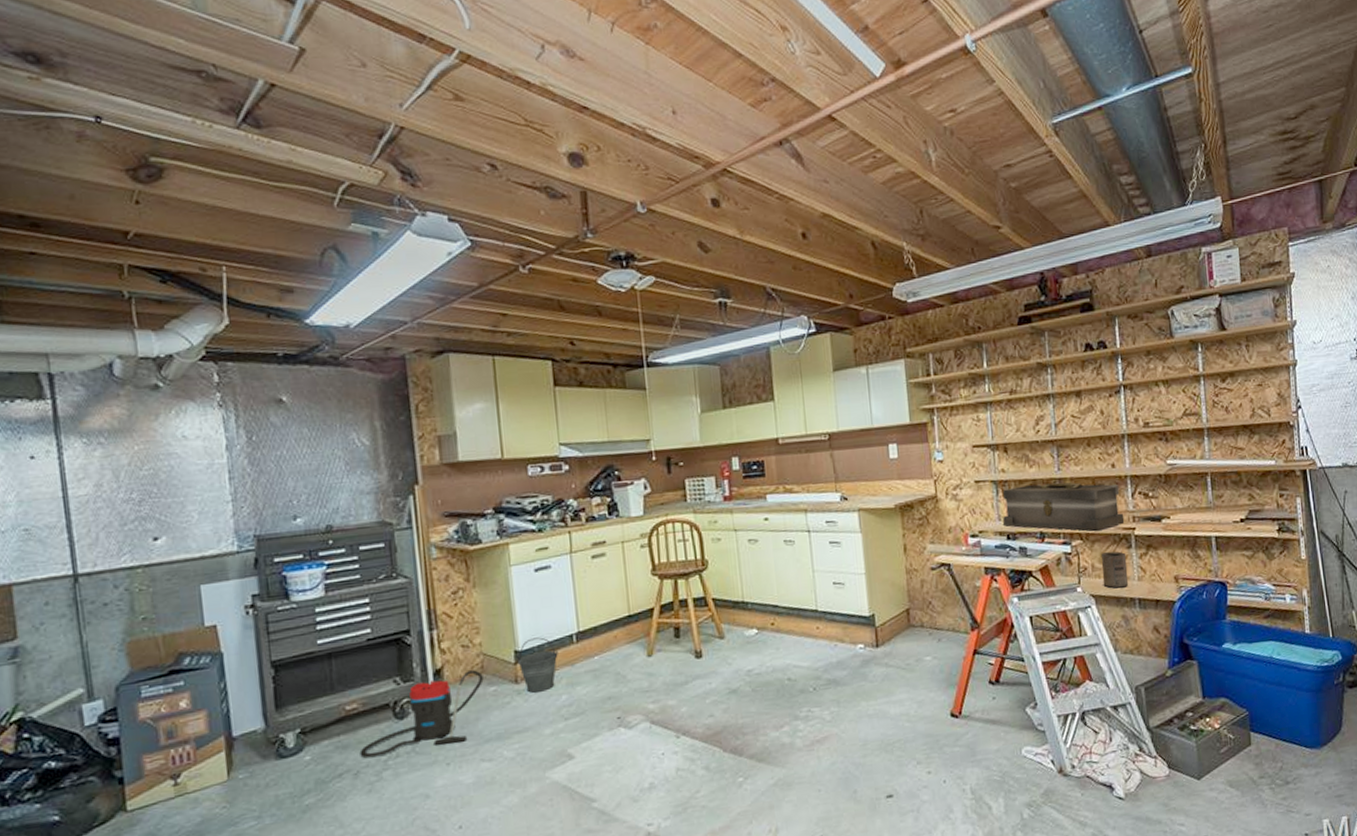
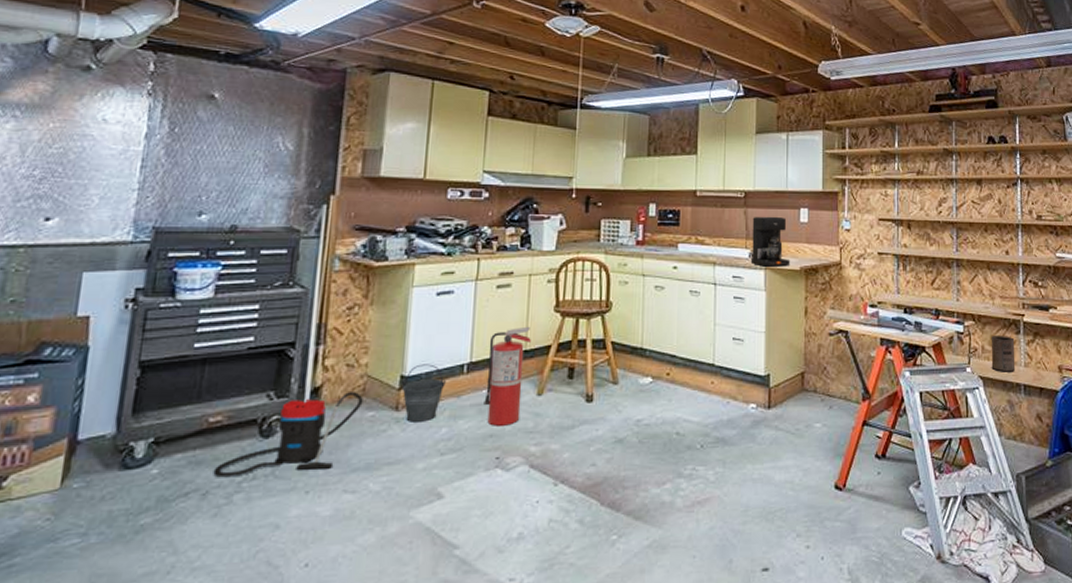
fire extinguisher: none [593,592,635,689] -> present [484,326,531,426]
coffee maker: none [839,455,884,509] -> present [750,216,791,267]
tool box: present [1003,482,1125,531] -> none [902,262,1015,313]

